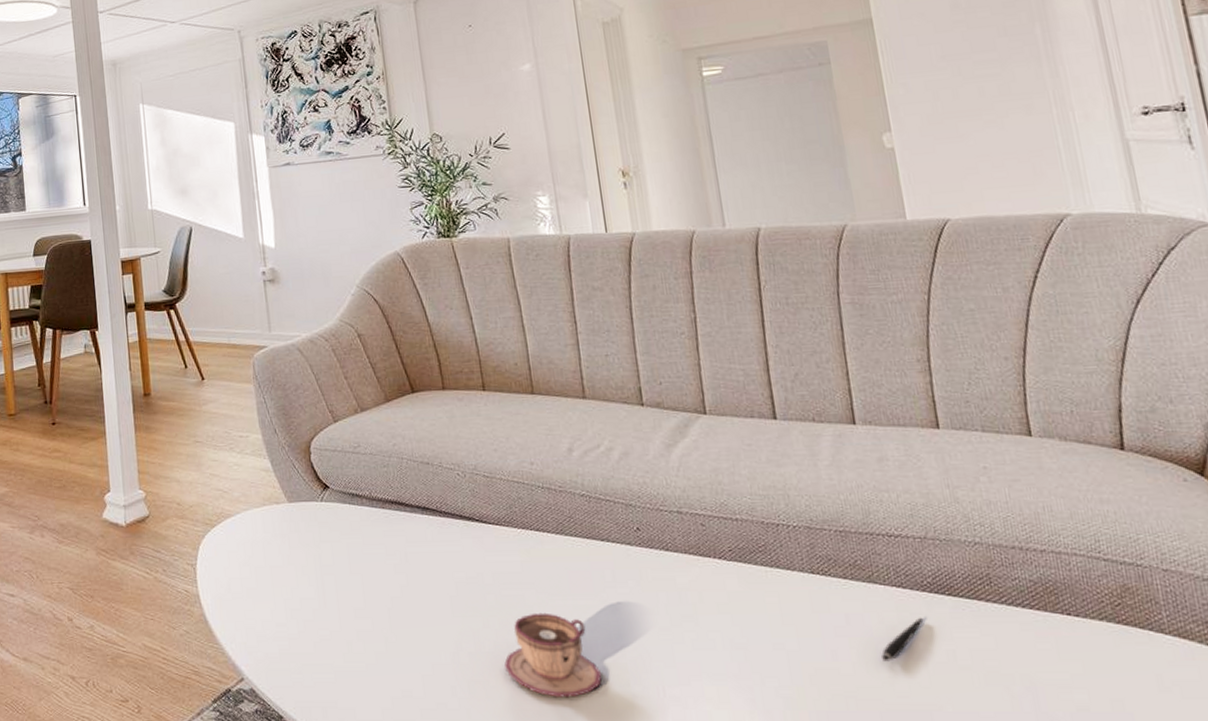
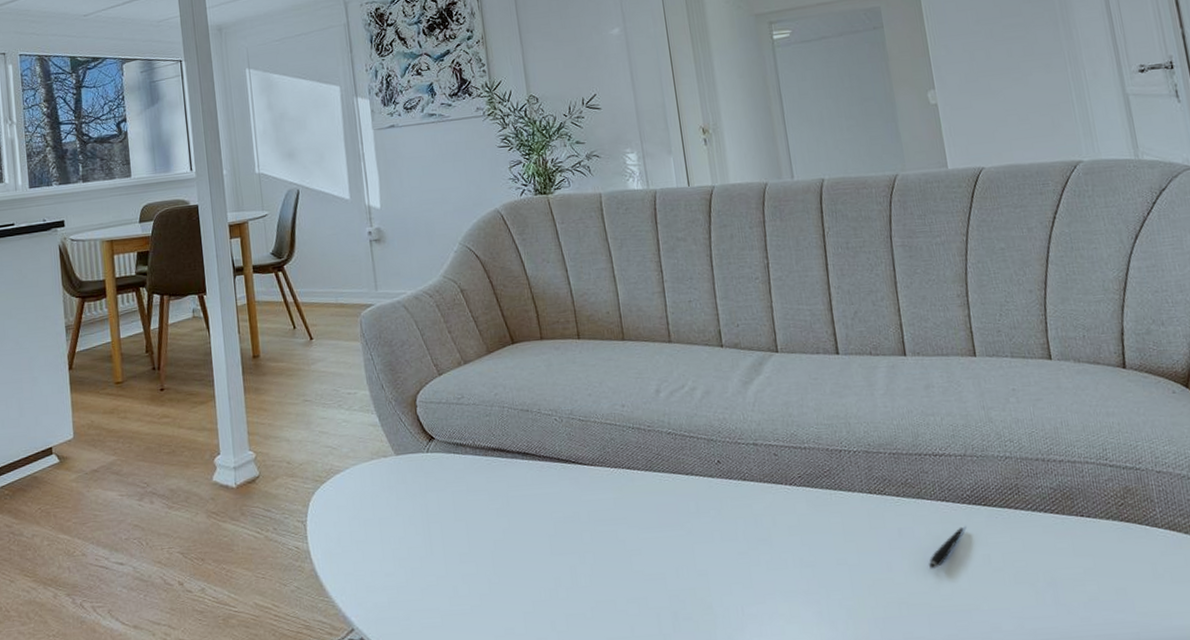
teacup: present [504,612,602,697] -> none [599,545,688,624]

